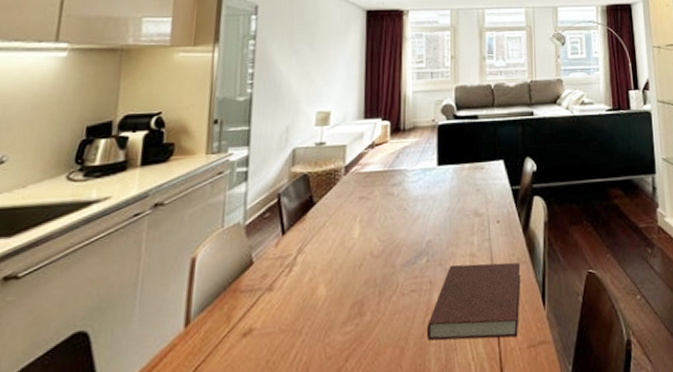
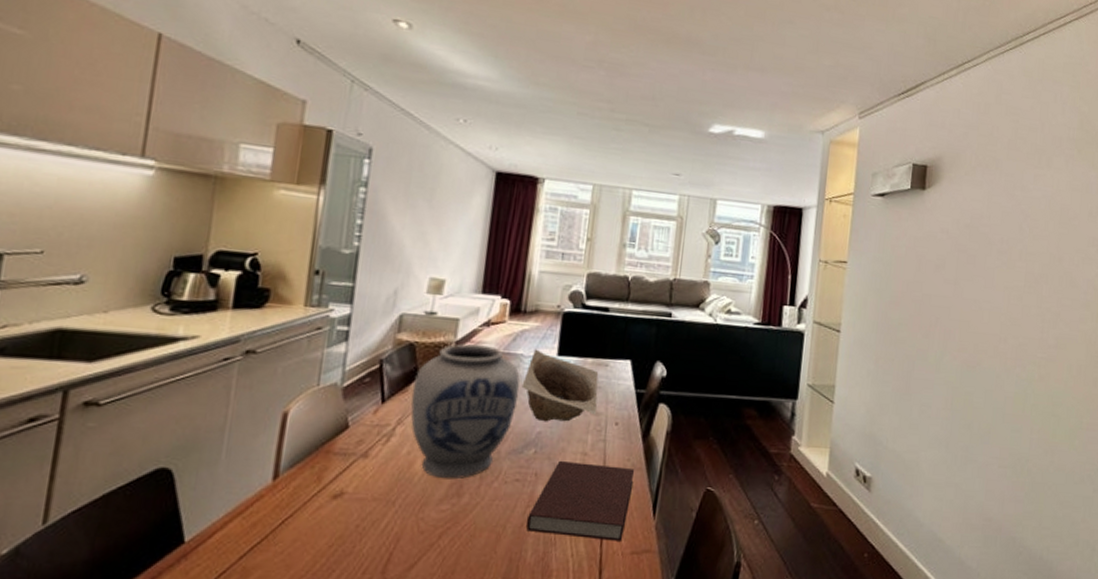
vase: none [309,165,407,301] -> present [410,343,520,479]
bowl: none [408,162,479,230] -> present [521,349,599,422]

